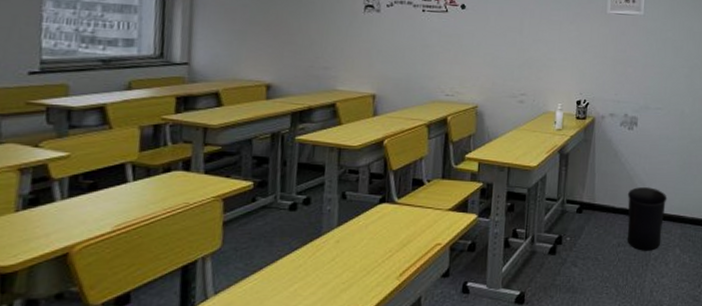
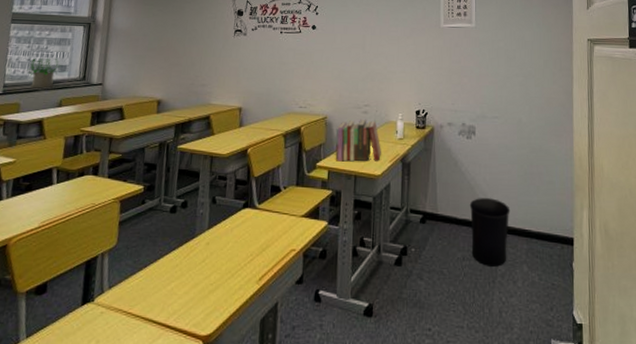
potted plant: none [74,28,128,67] -> present [27,57,62,89]
books: none [486,108,538,153] -> present [335,119,381,162]

